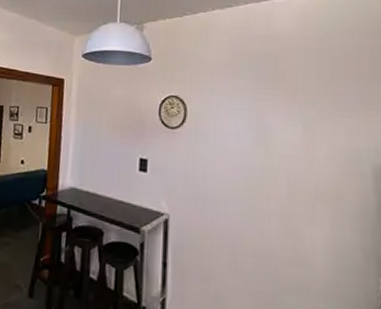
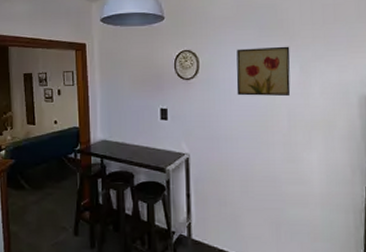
wall art: none [228,99,292,159] -> present [236,46,291,97]

